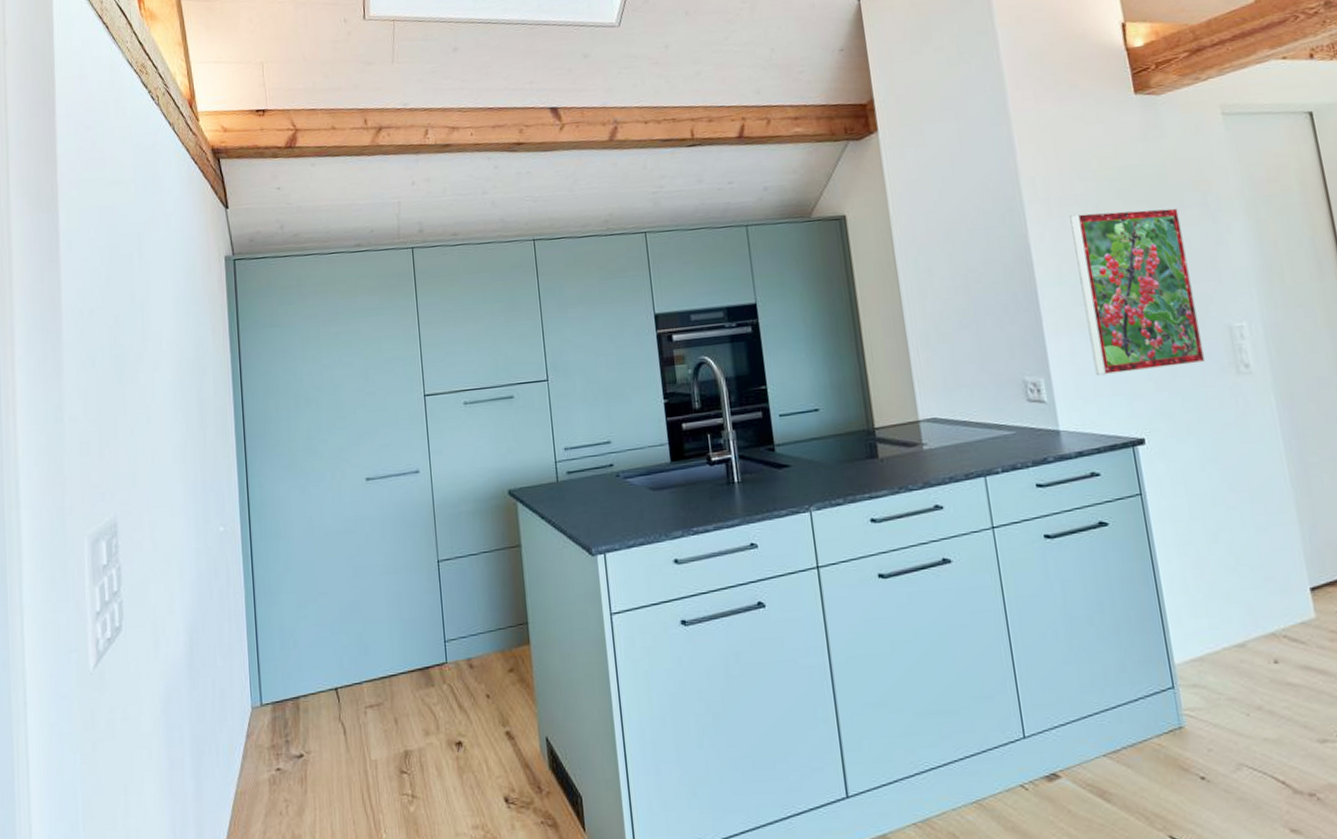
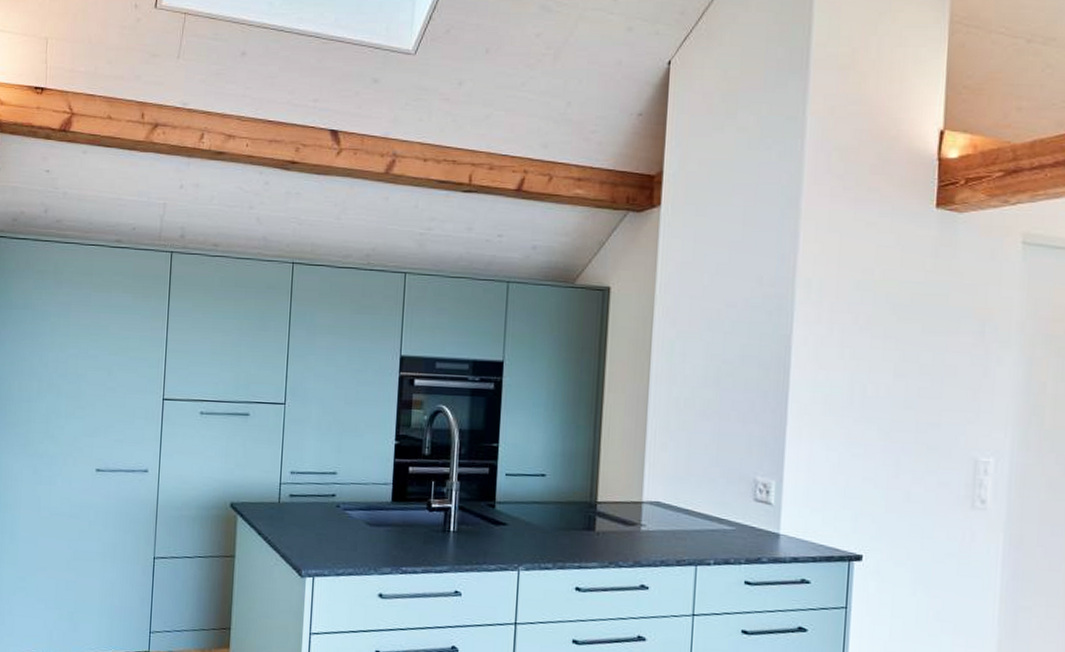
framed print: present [1070,207,1206,376] -> none [828,322,953,492]

